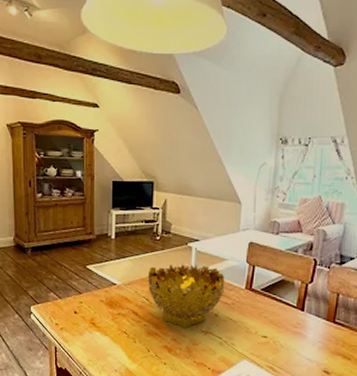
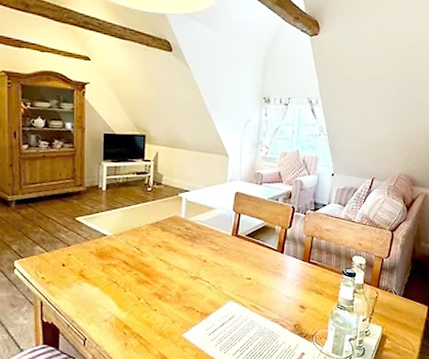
decorative bowl: present [147,264,225,329] -> none [138,214,213,275]

